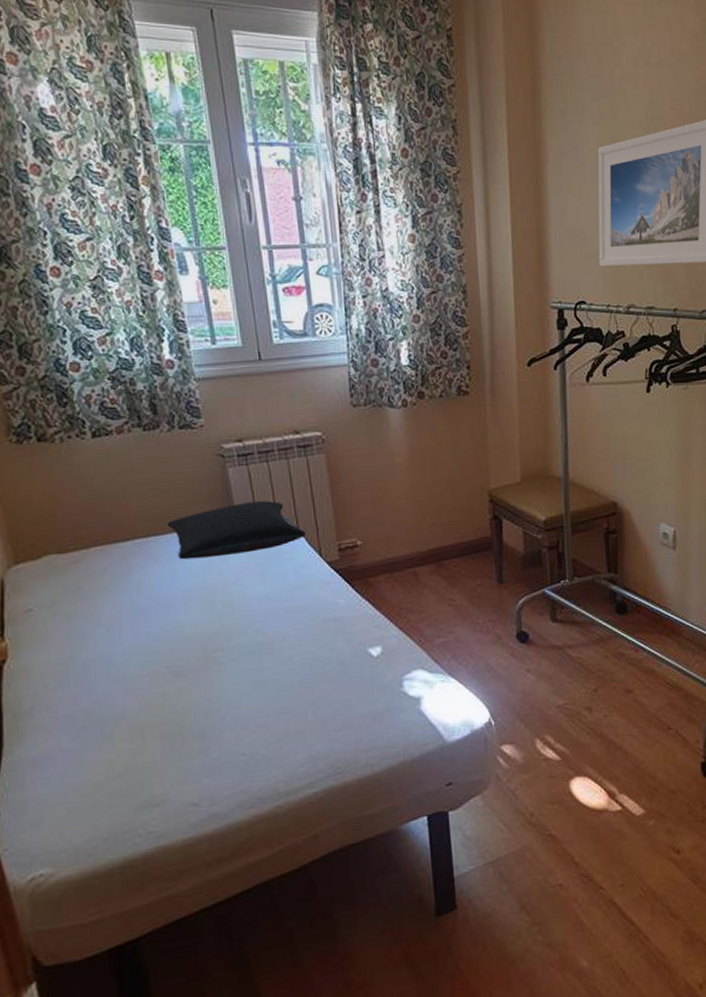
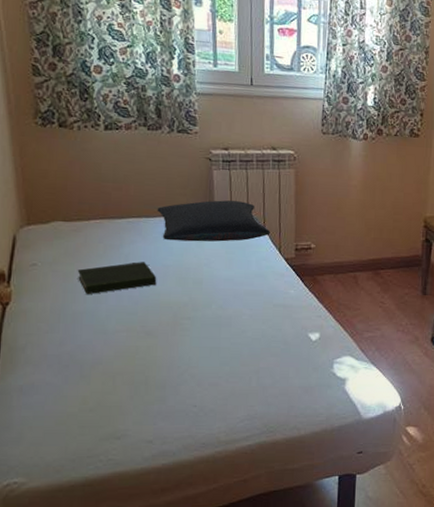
book: none [81,589,179,638] -> present [77,262,157,295]

